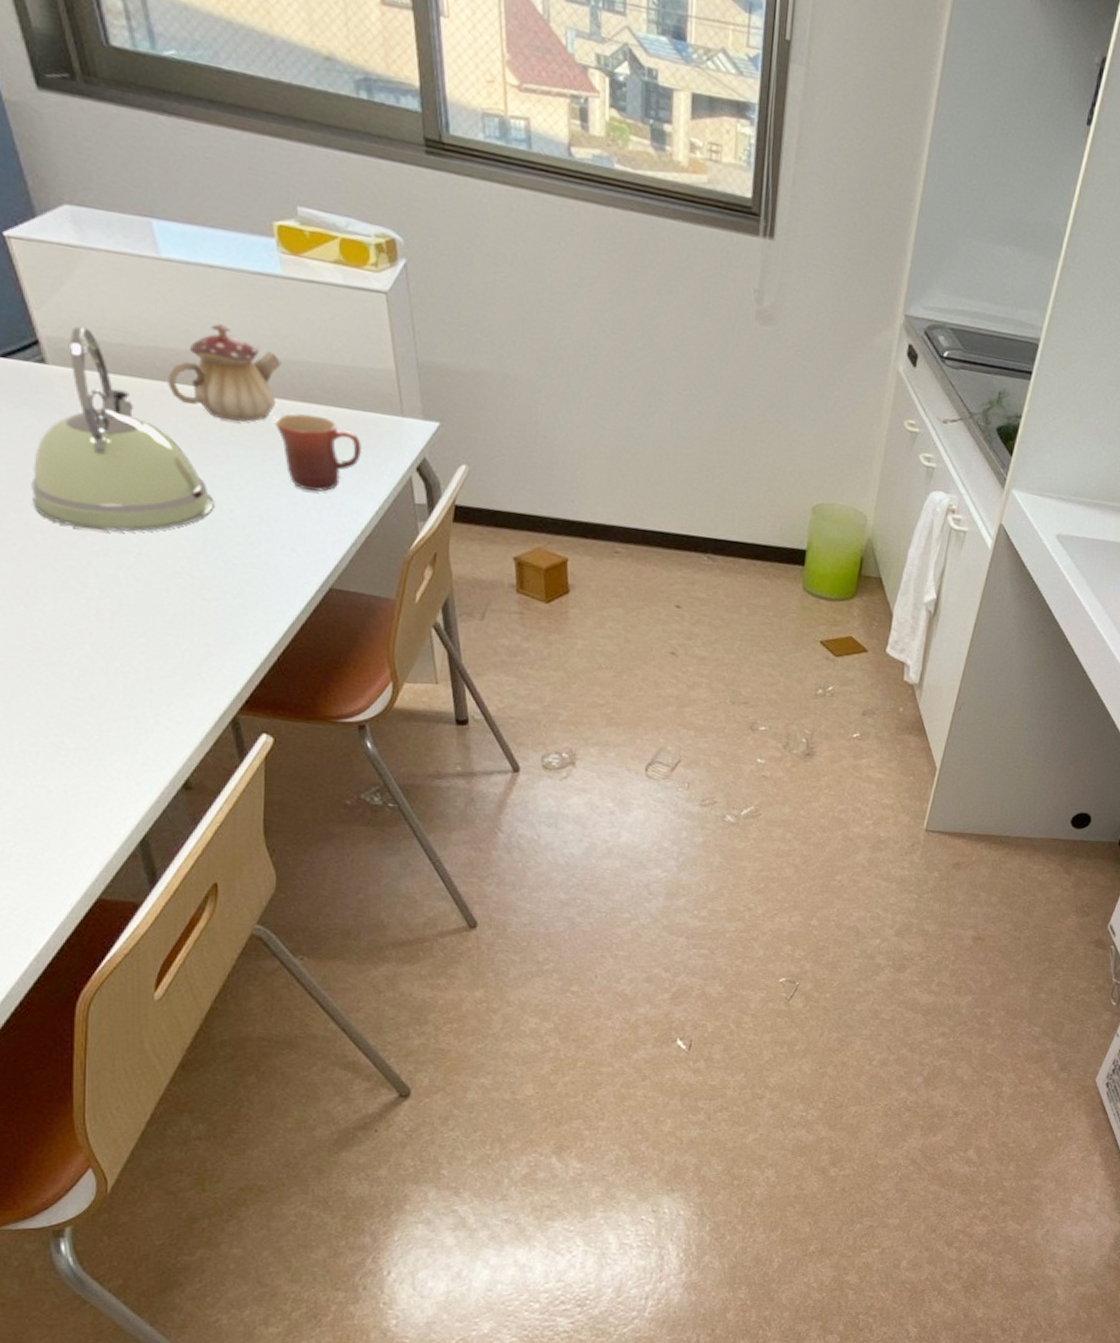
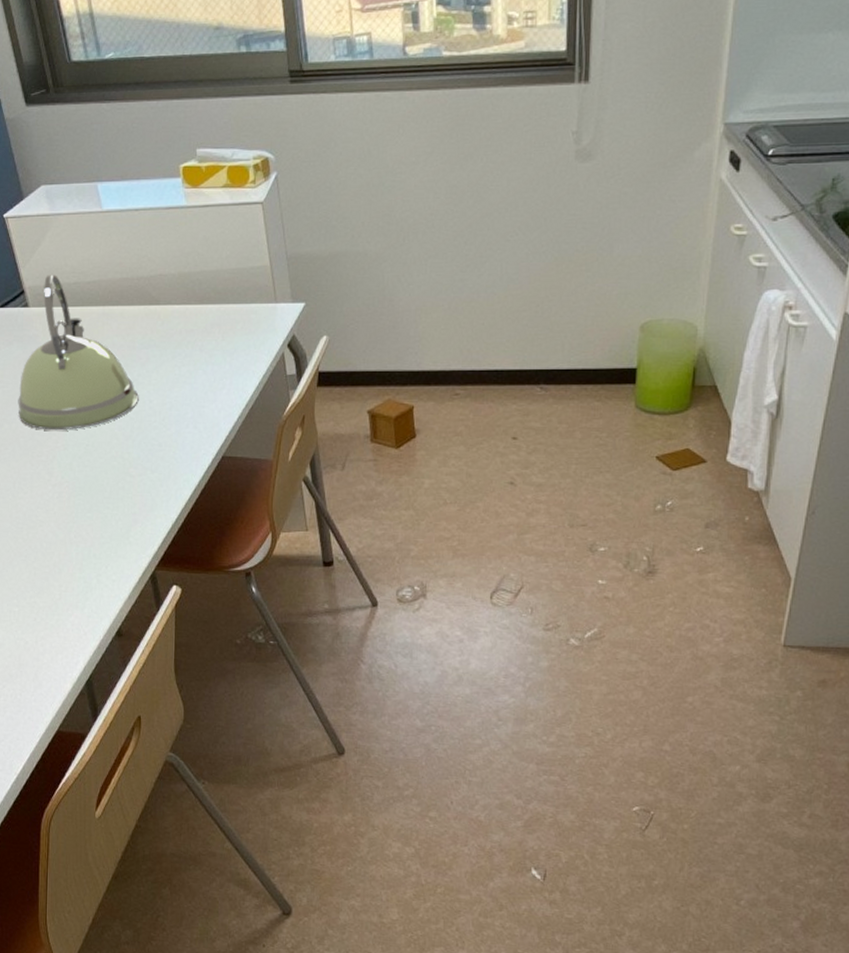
teapot: present [168,323,281,422] -> none [107,253,186,329]
mug: present [274,413,363,492] -> none [181,313,246,376]

